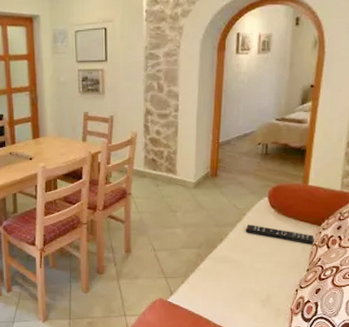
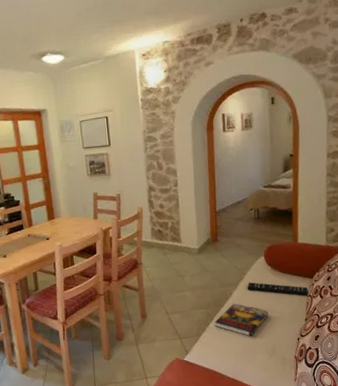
book: none [205,246,267,283] -> present [215,303,269,337]

